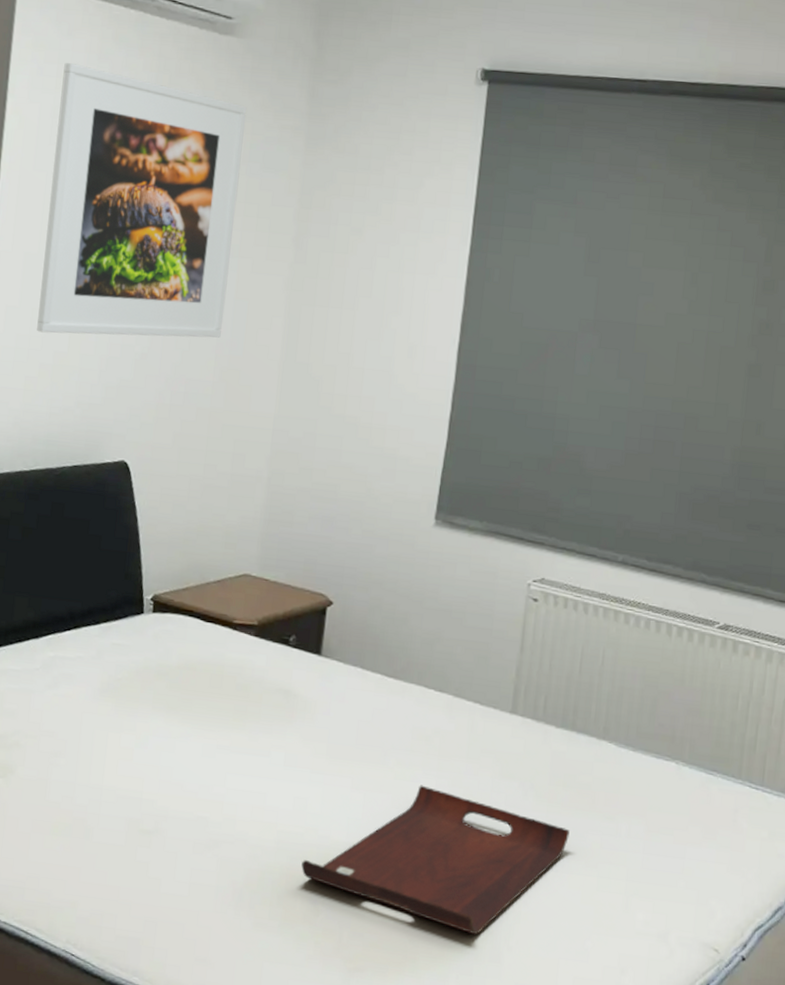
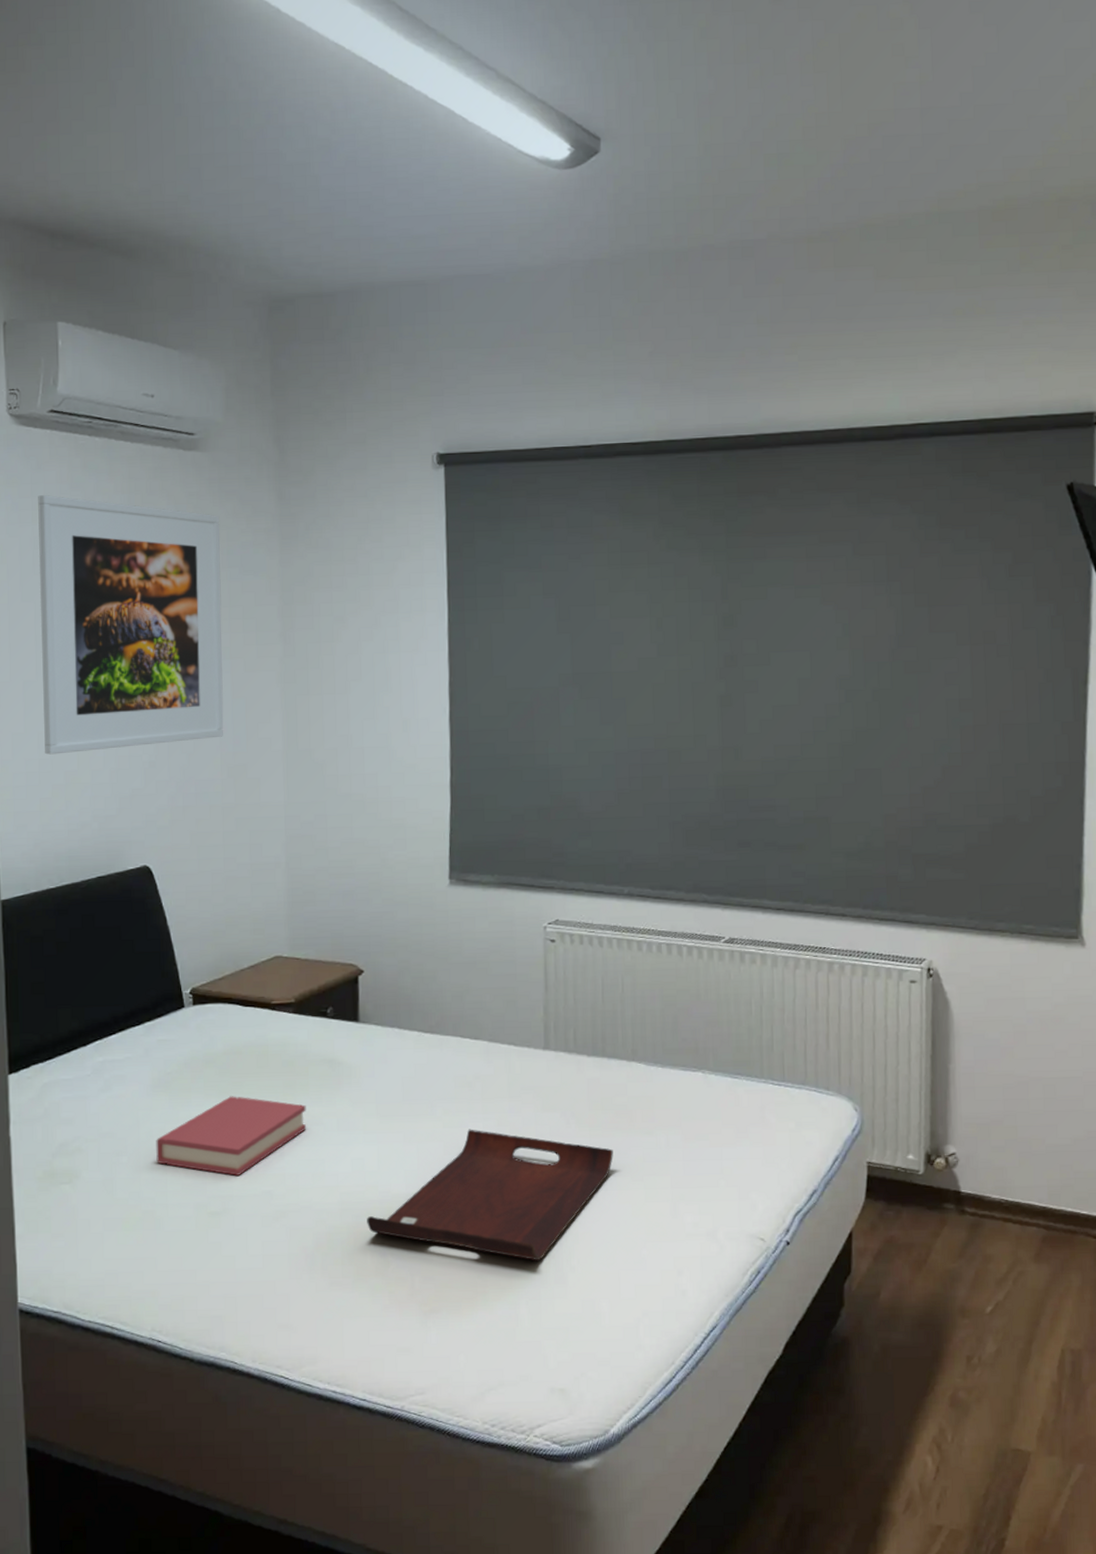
hardback book: none [94,712,255,796] -> present [156,1096,307,1176]

